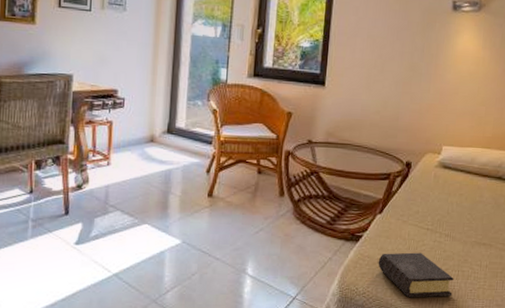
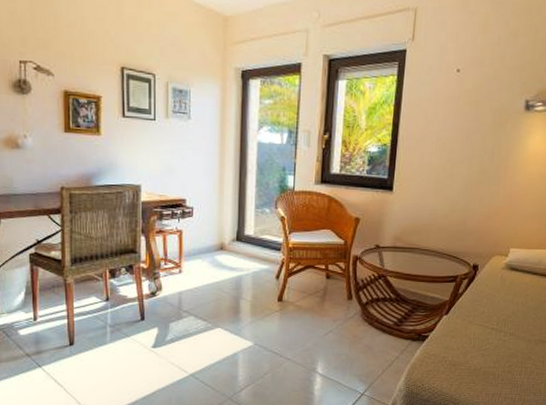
book: present [378,252,454,298] -> none [443,351,517,393]

